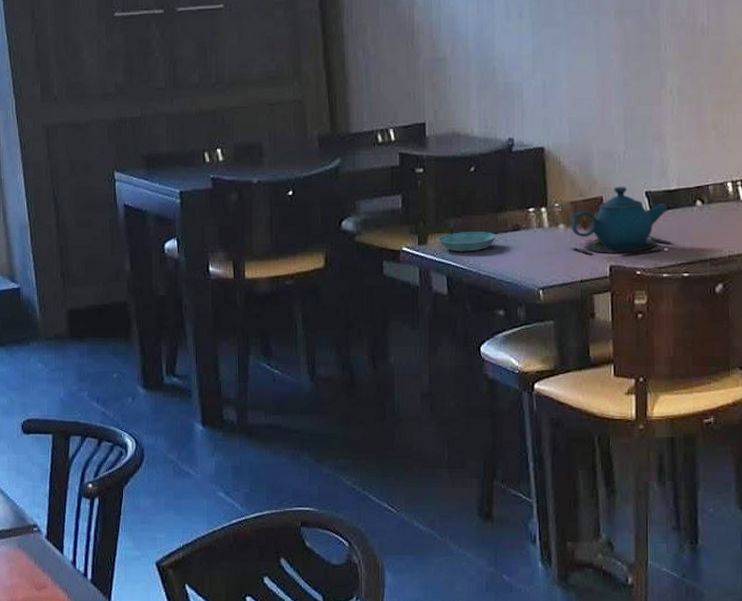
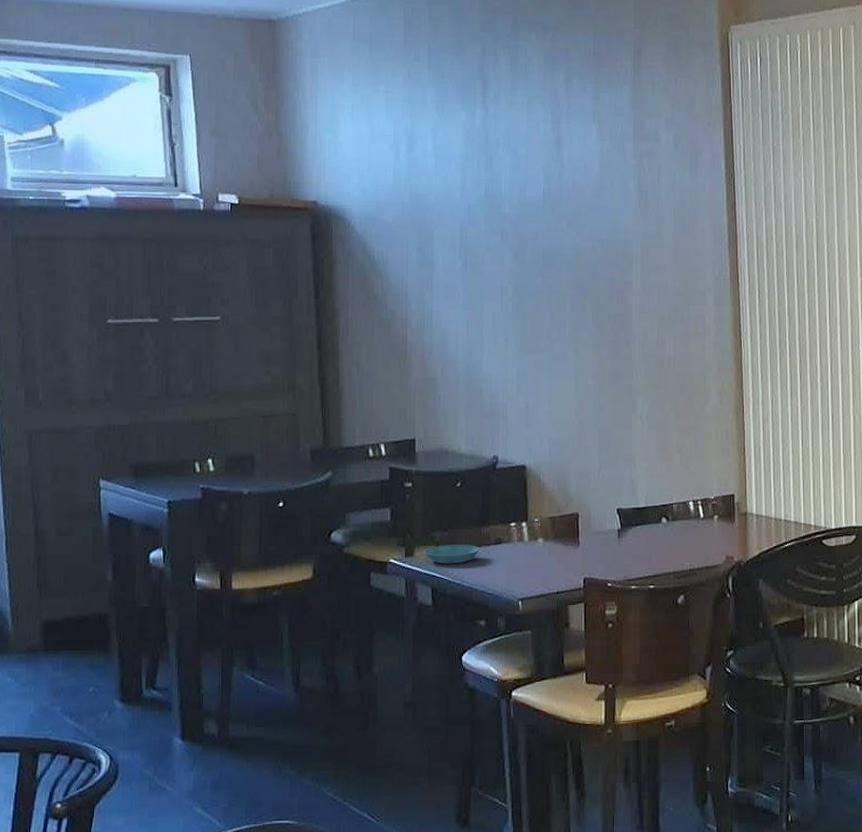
teapot: present [570,186,674,256] -> none [548,503,642,569]

